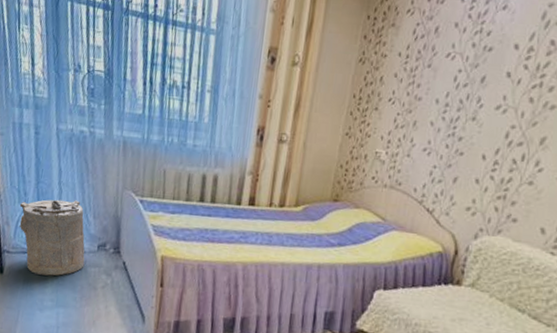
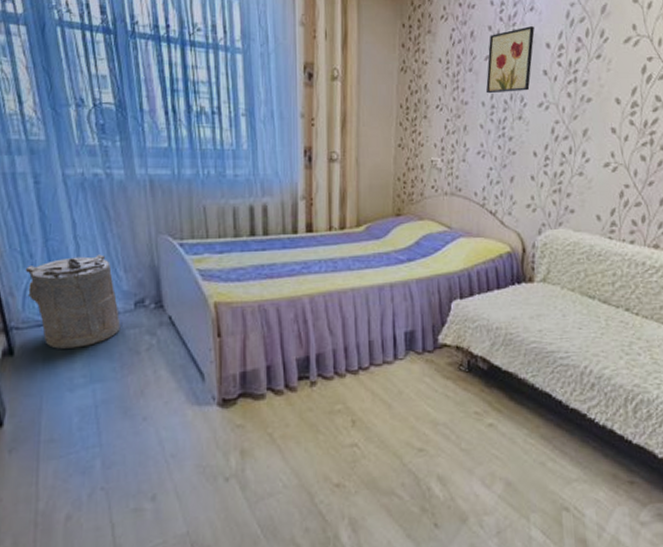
wall art: none [441,25,504,92] -> present [485,26,535,94]

